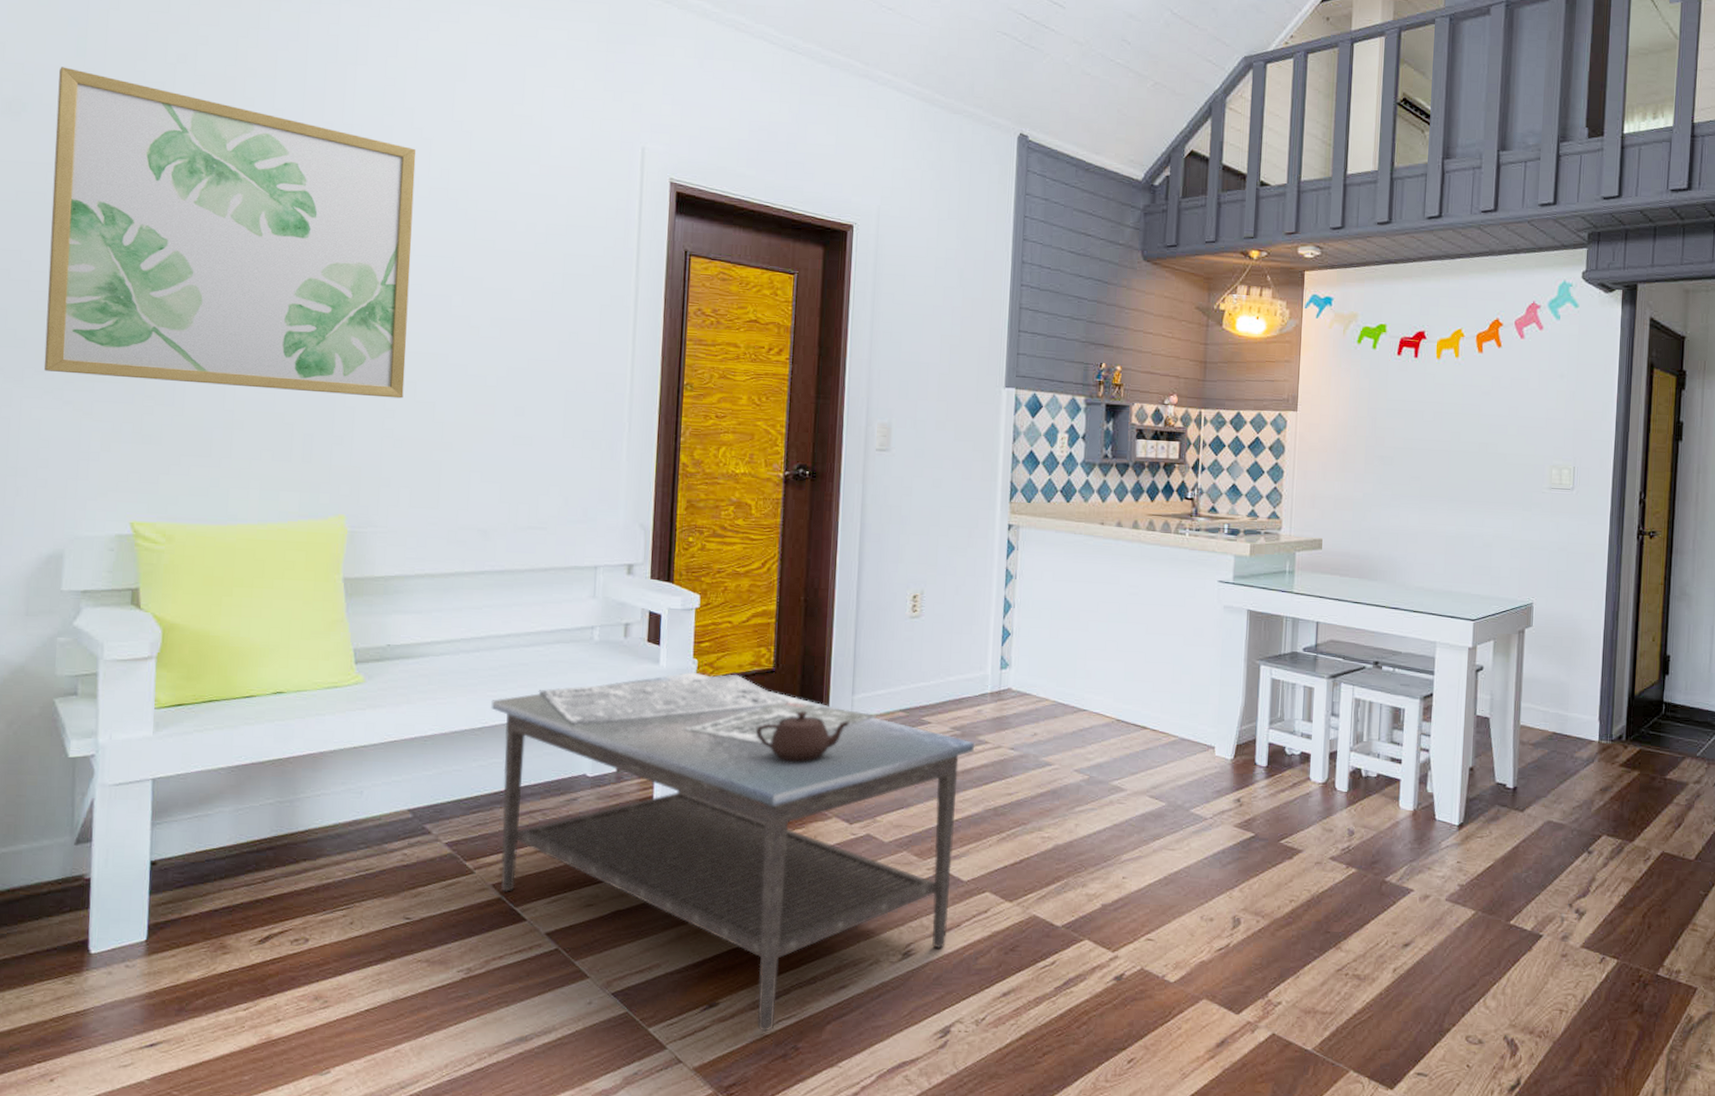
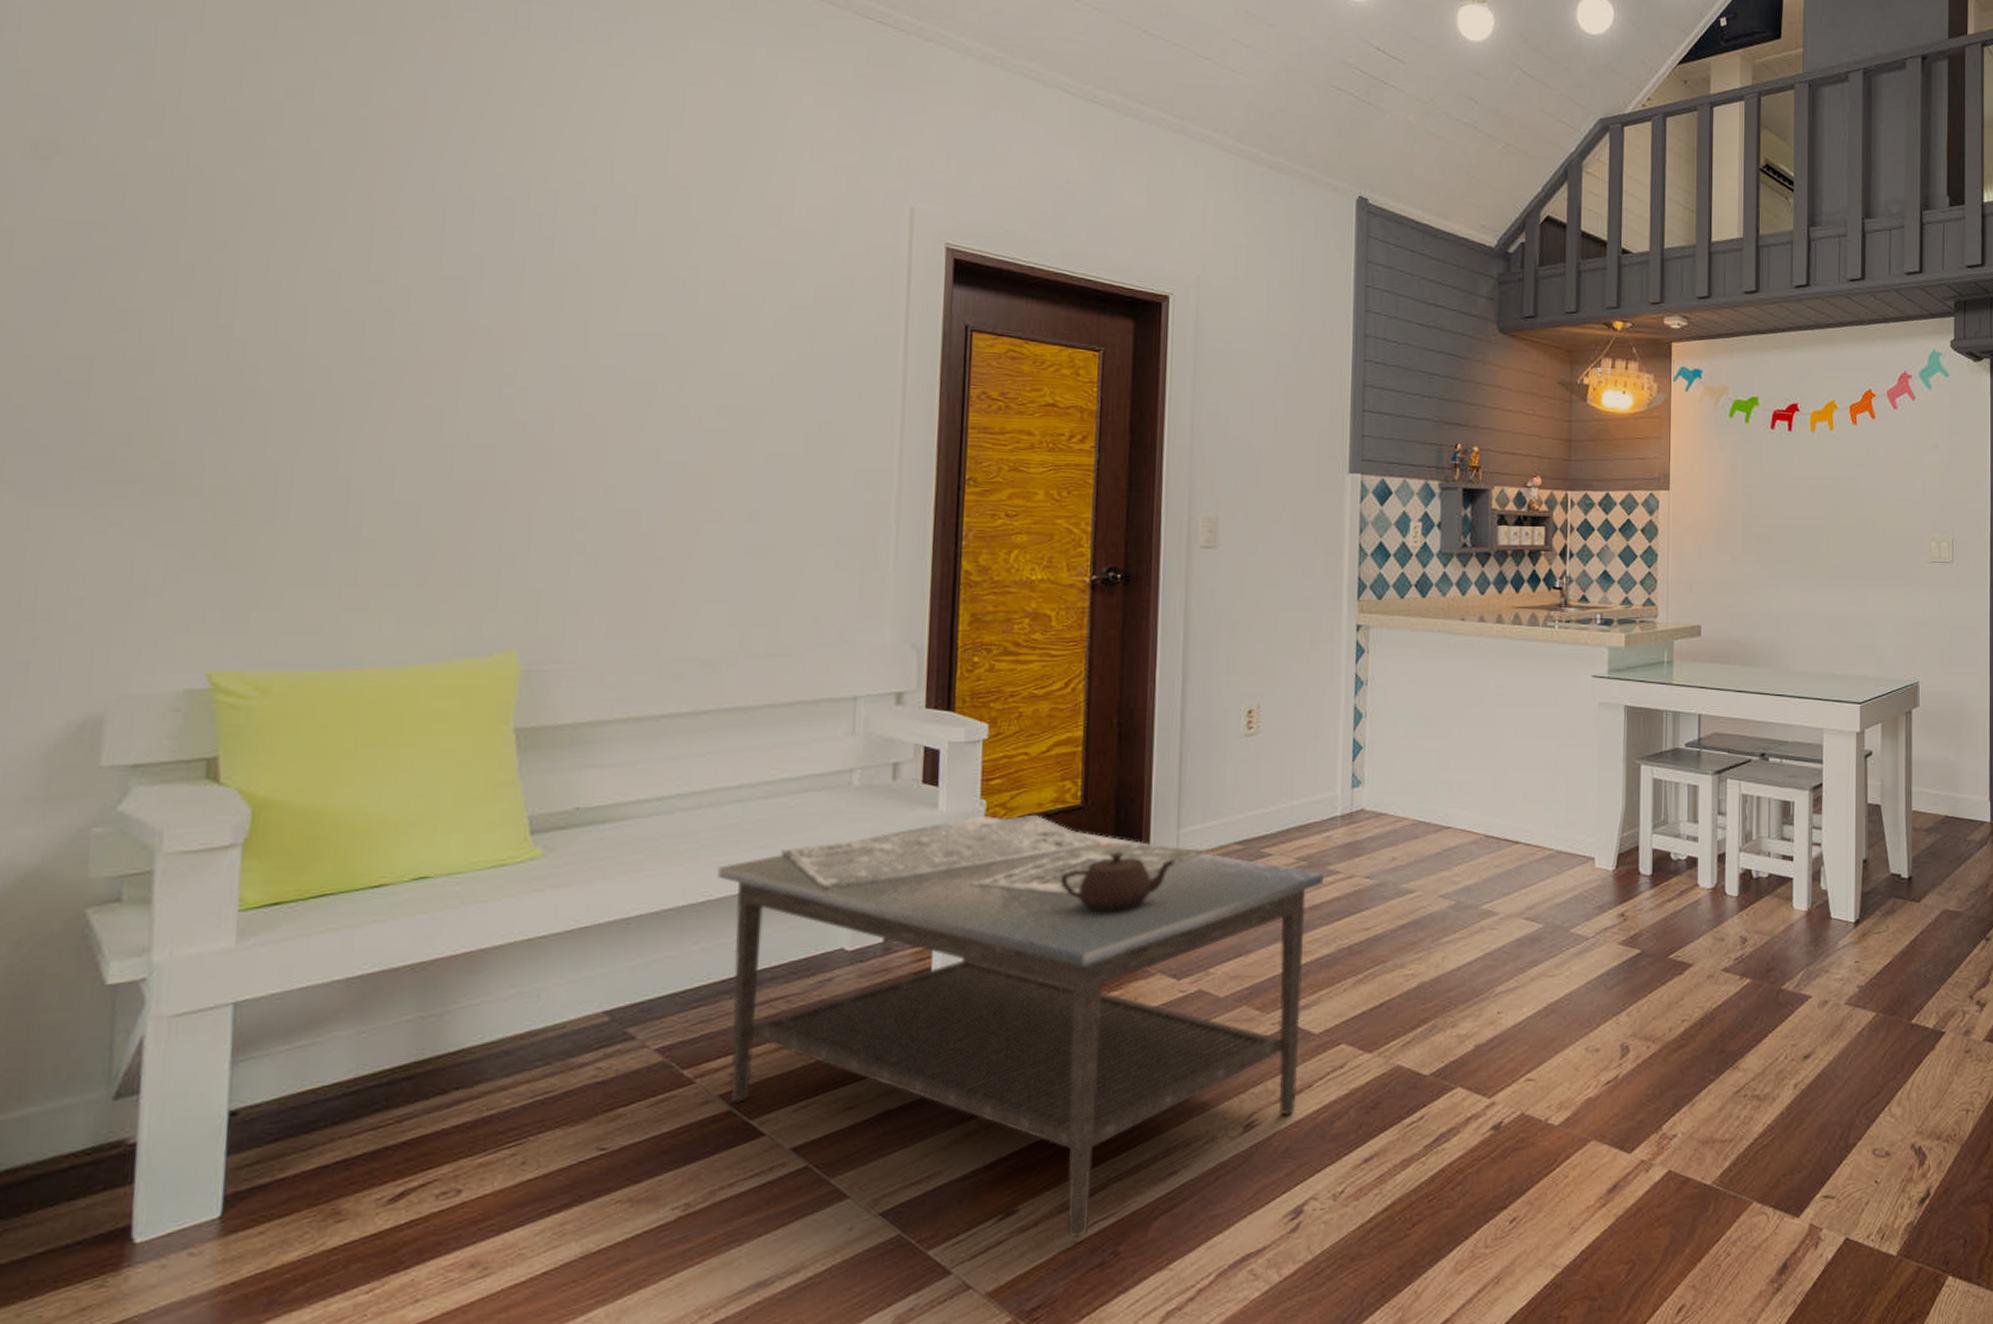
wall art: present [43,67,417,399] -> none [79,101,618,506]

